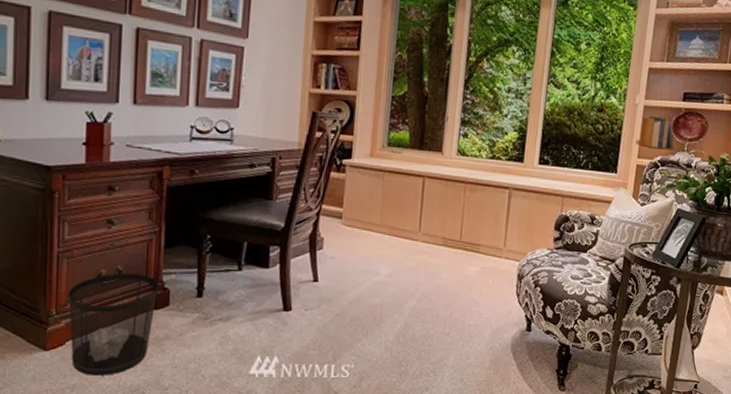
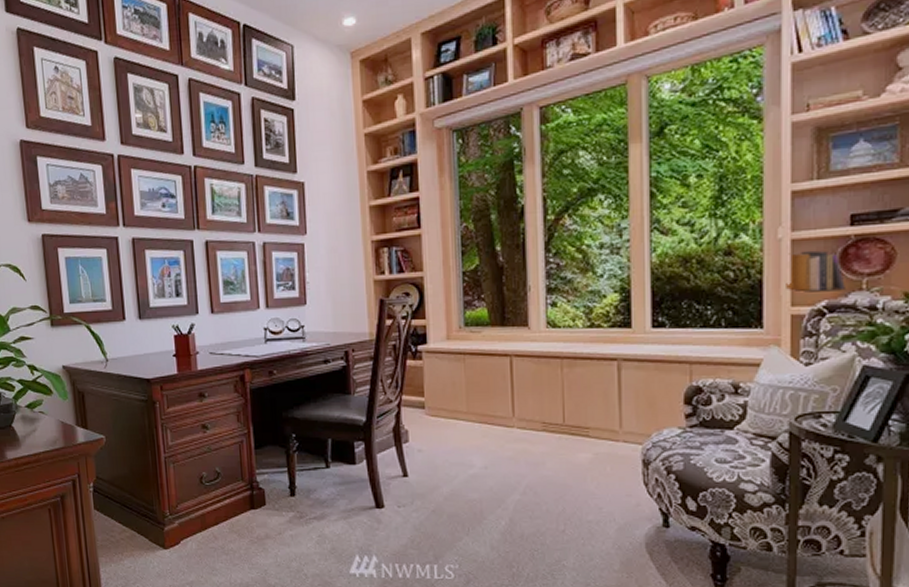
waste bin: present [67,273,159,375] -> none [177,475,255,573]

